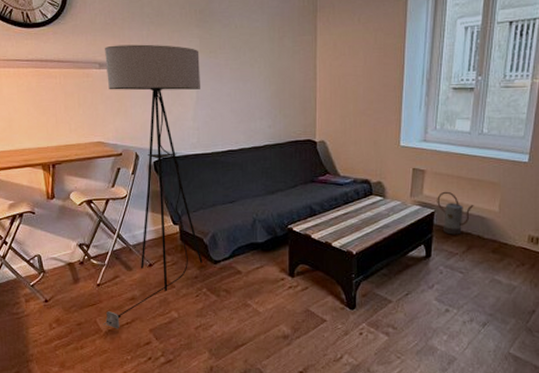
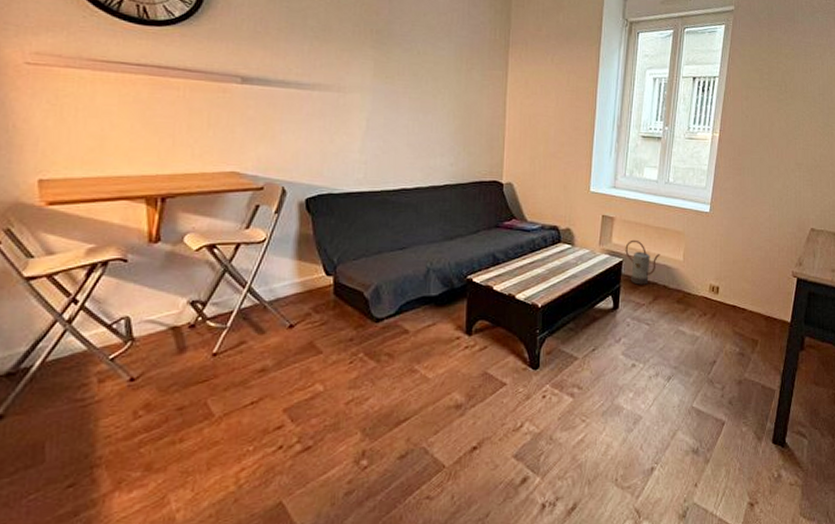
floor lamp: present [103,44,203,329] -> none [217,58,373,412]

